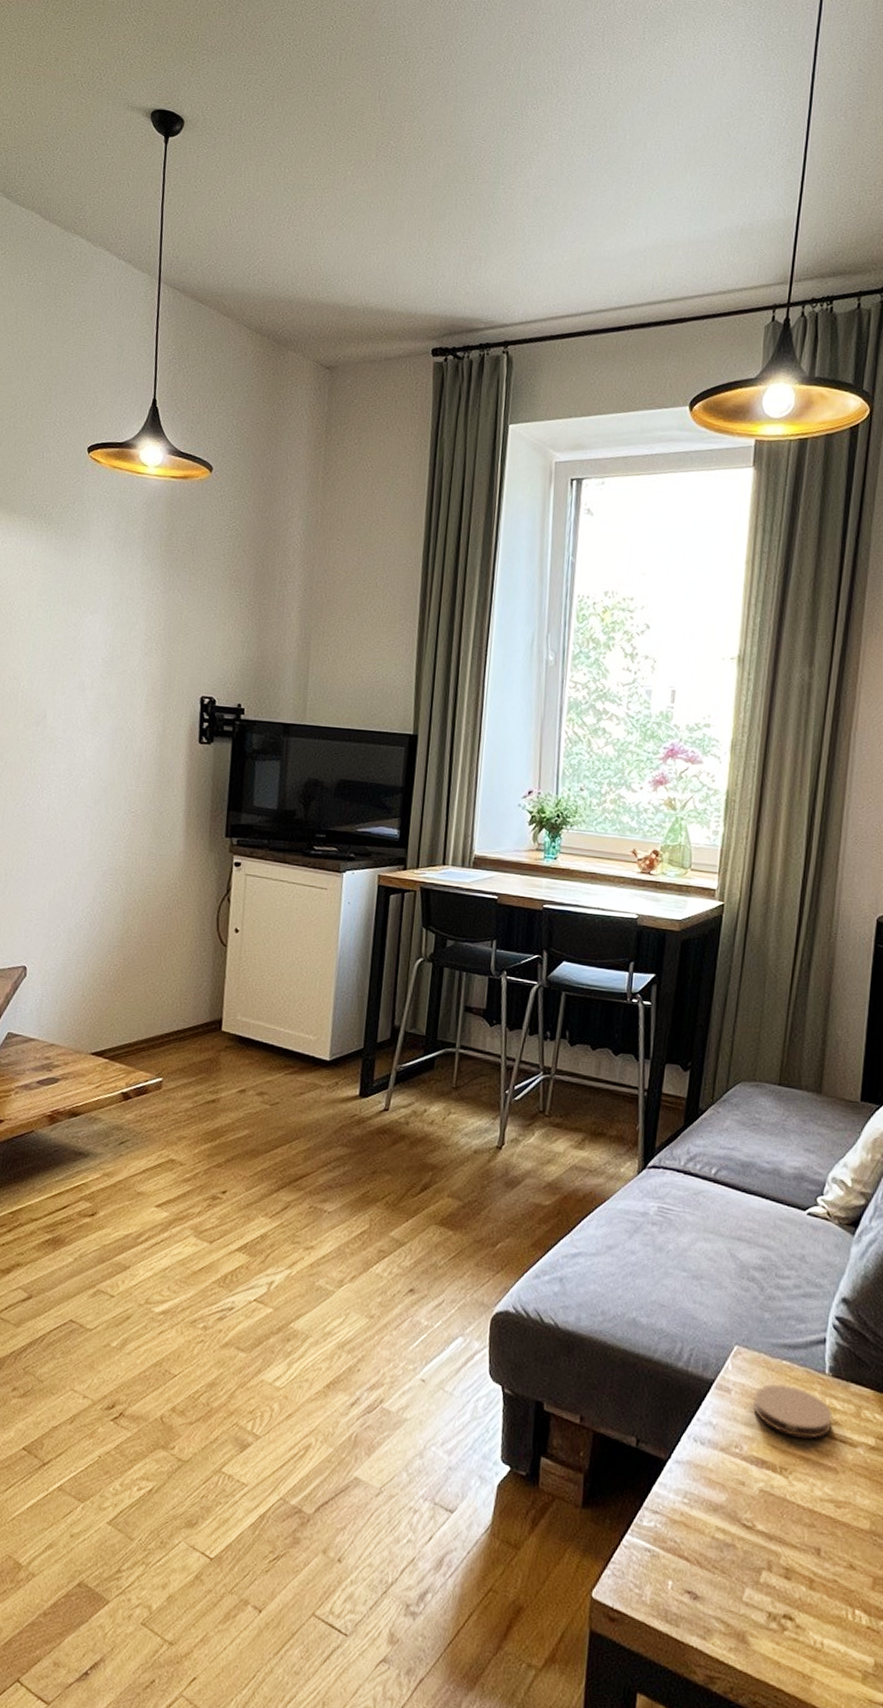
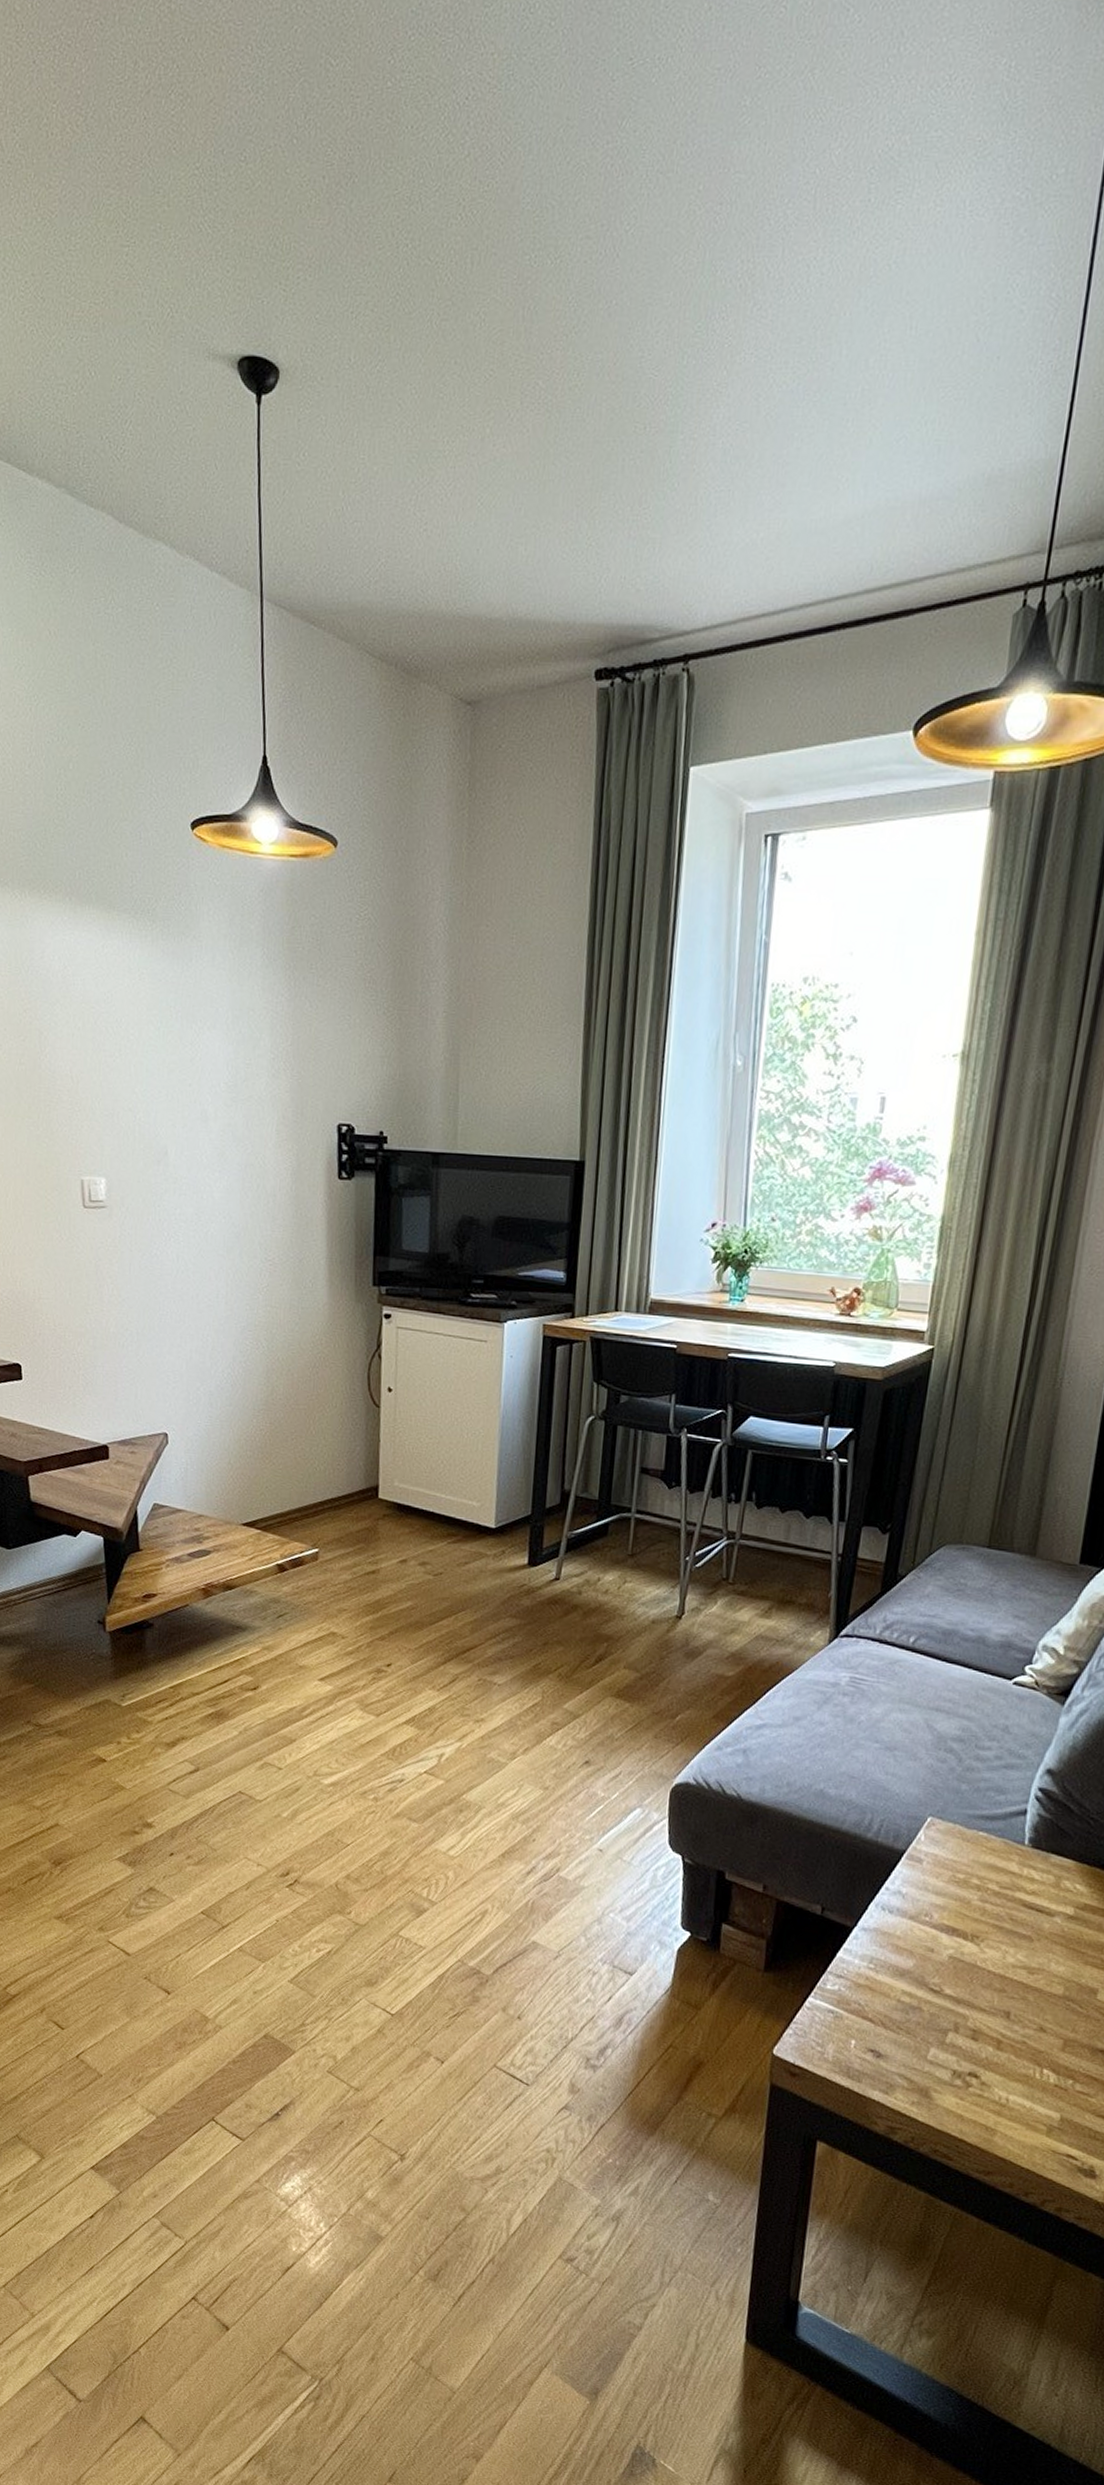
coaster: present [753,1383,833,1439] -> none [946,1854,1031,1908]

